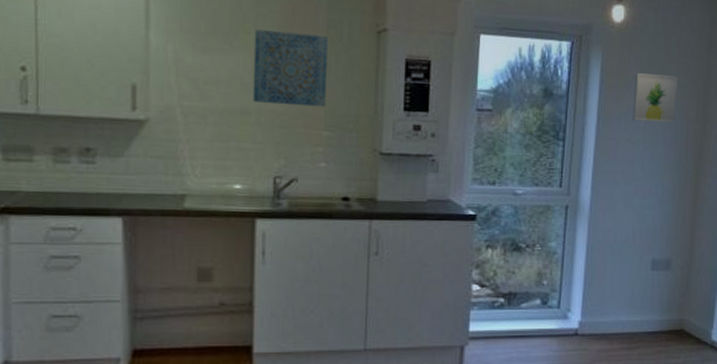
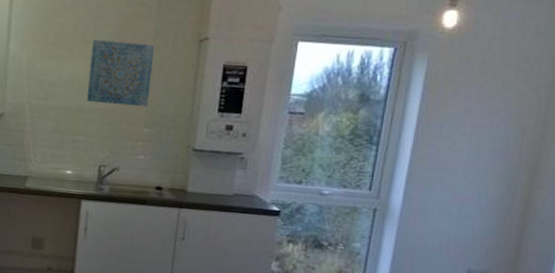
wall art: present [632,73,678,123] -> none [457,79,516,132]

